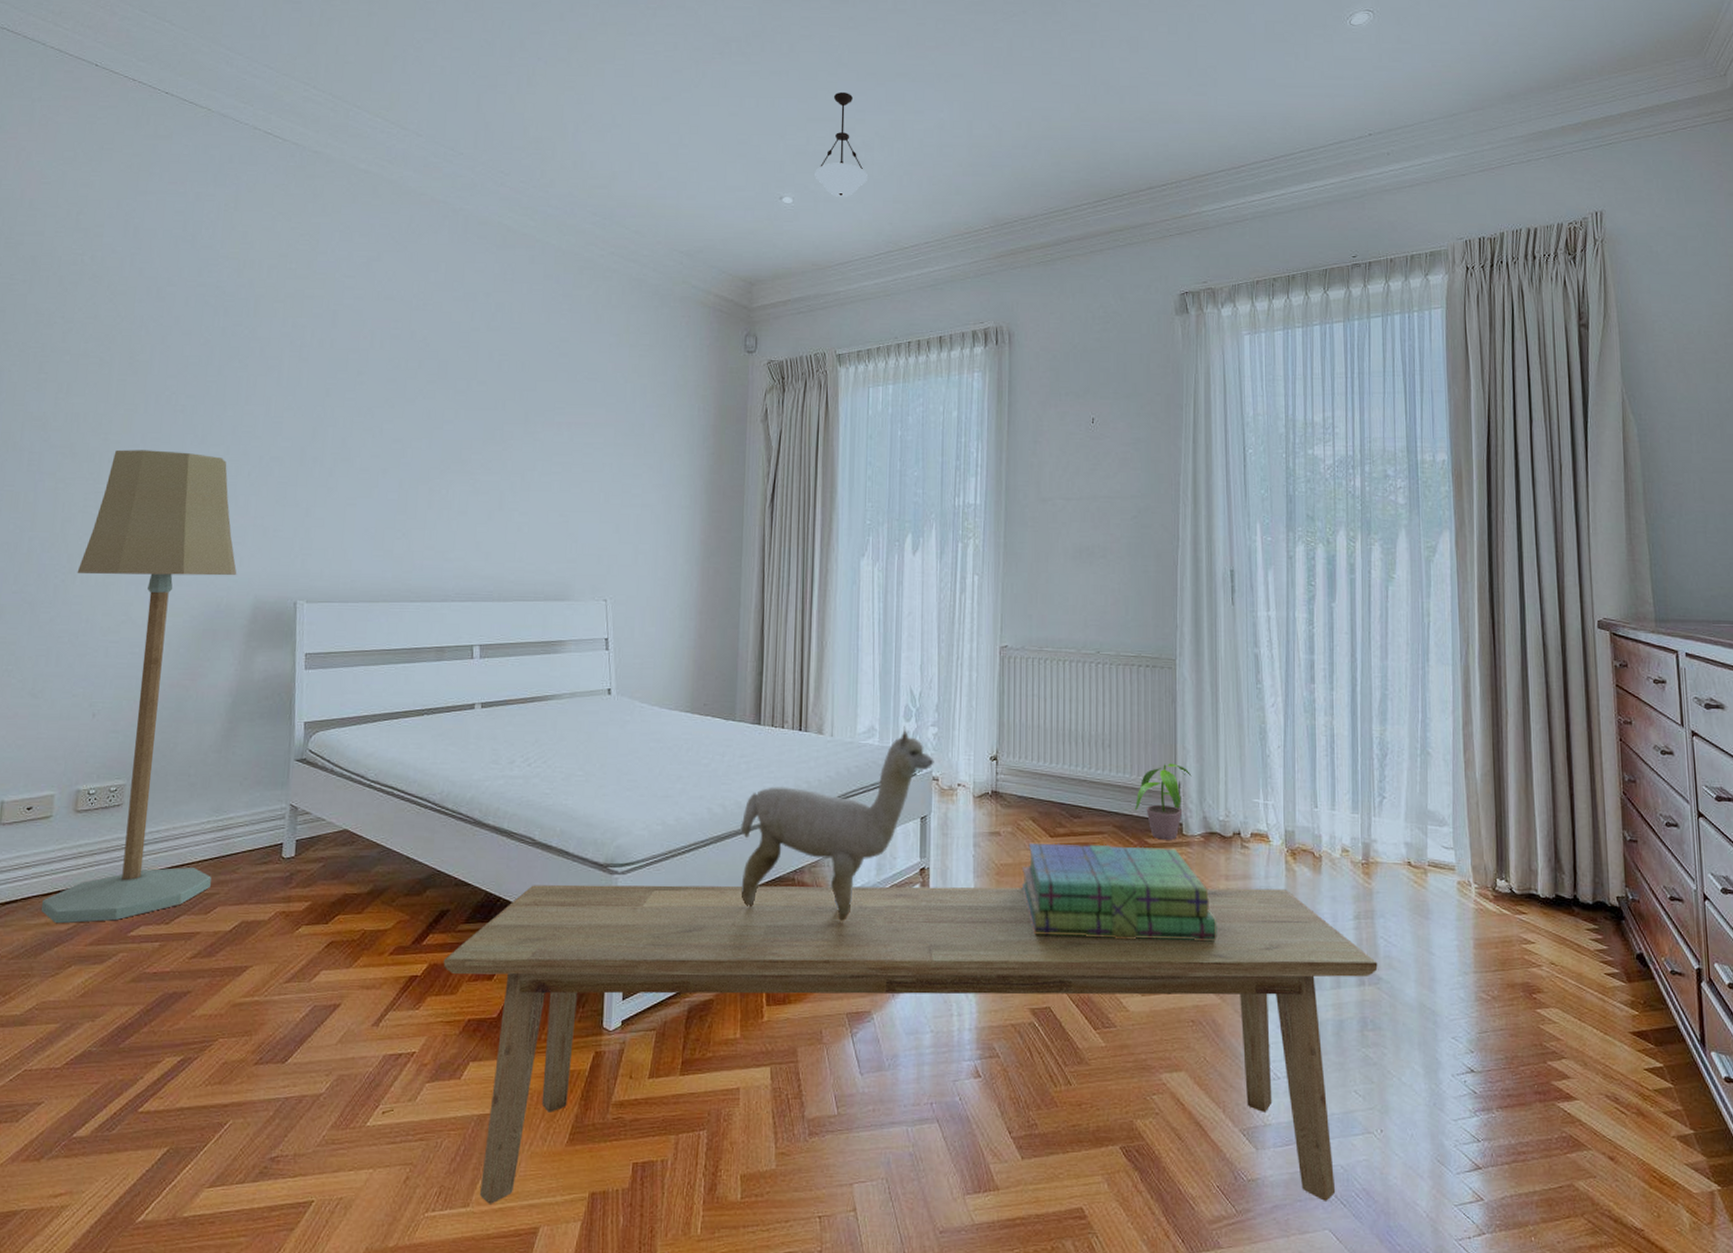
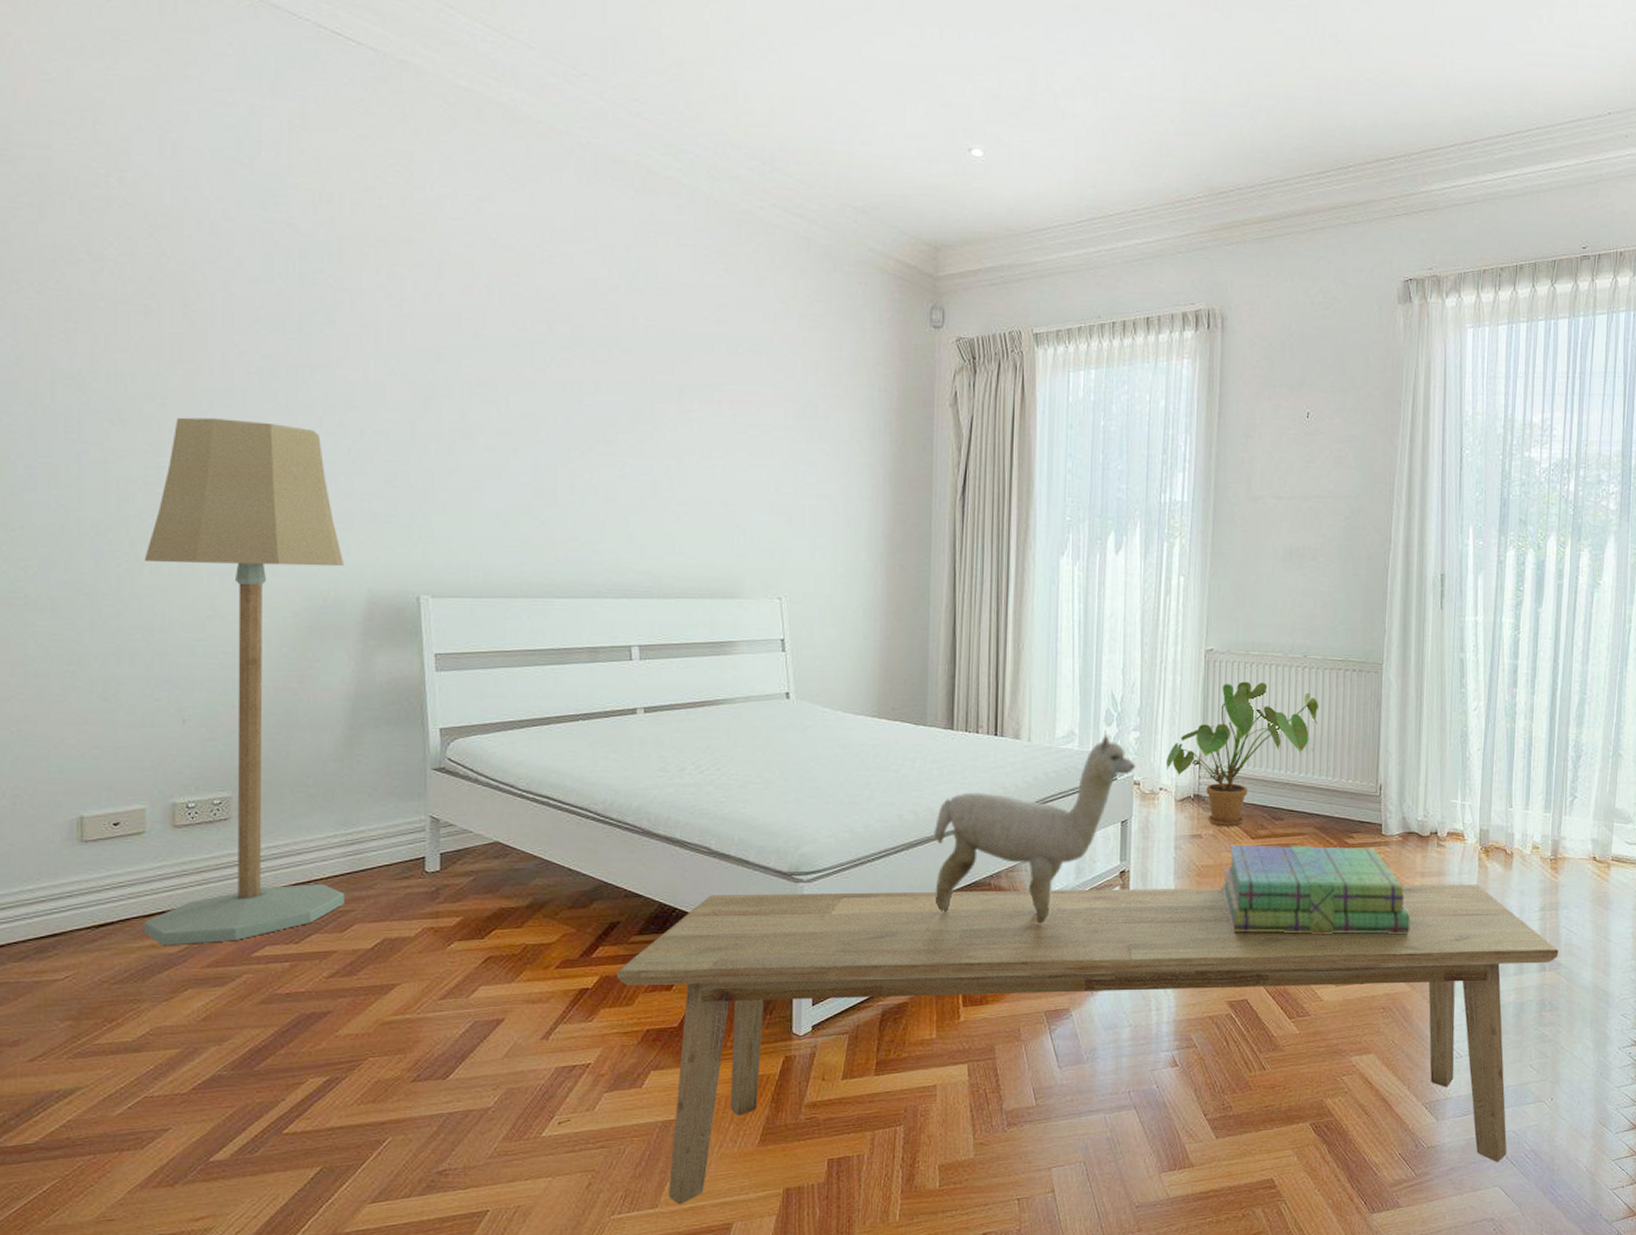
pendant light: present [815,91,868,197] -> none [1008,26,1068,153]
house plant: none [963,677,1114,825] -> present [1165,681,1319,827]
potted plant: present [1134,763,1192,840] -> none [1335,766,1393,840]

